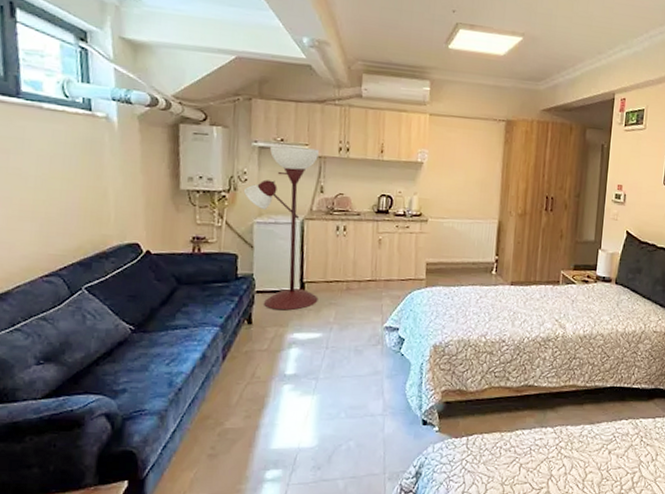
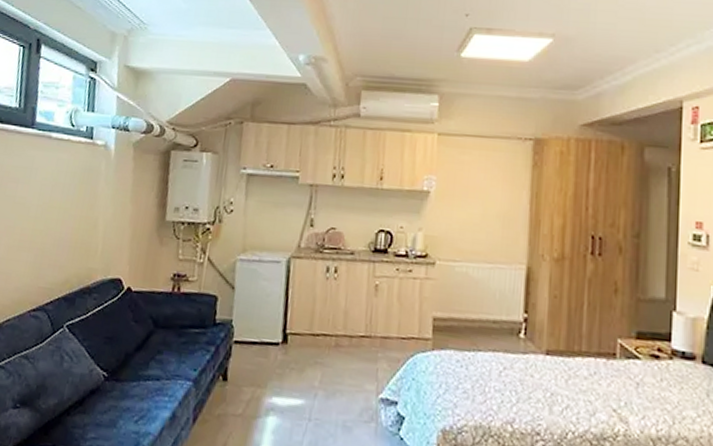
floor lamp: present [243,146,320,311] -> none [228,173,312,368]

